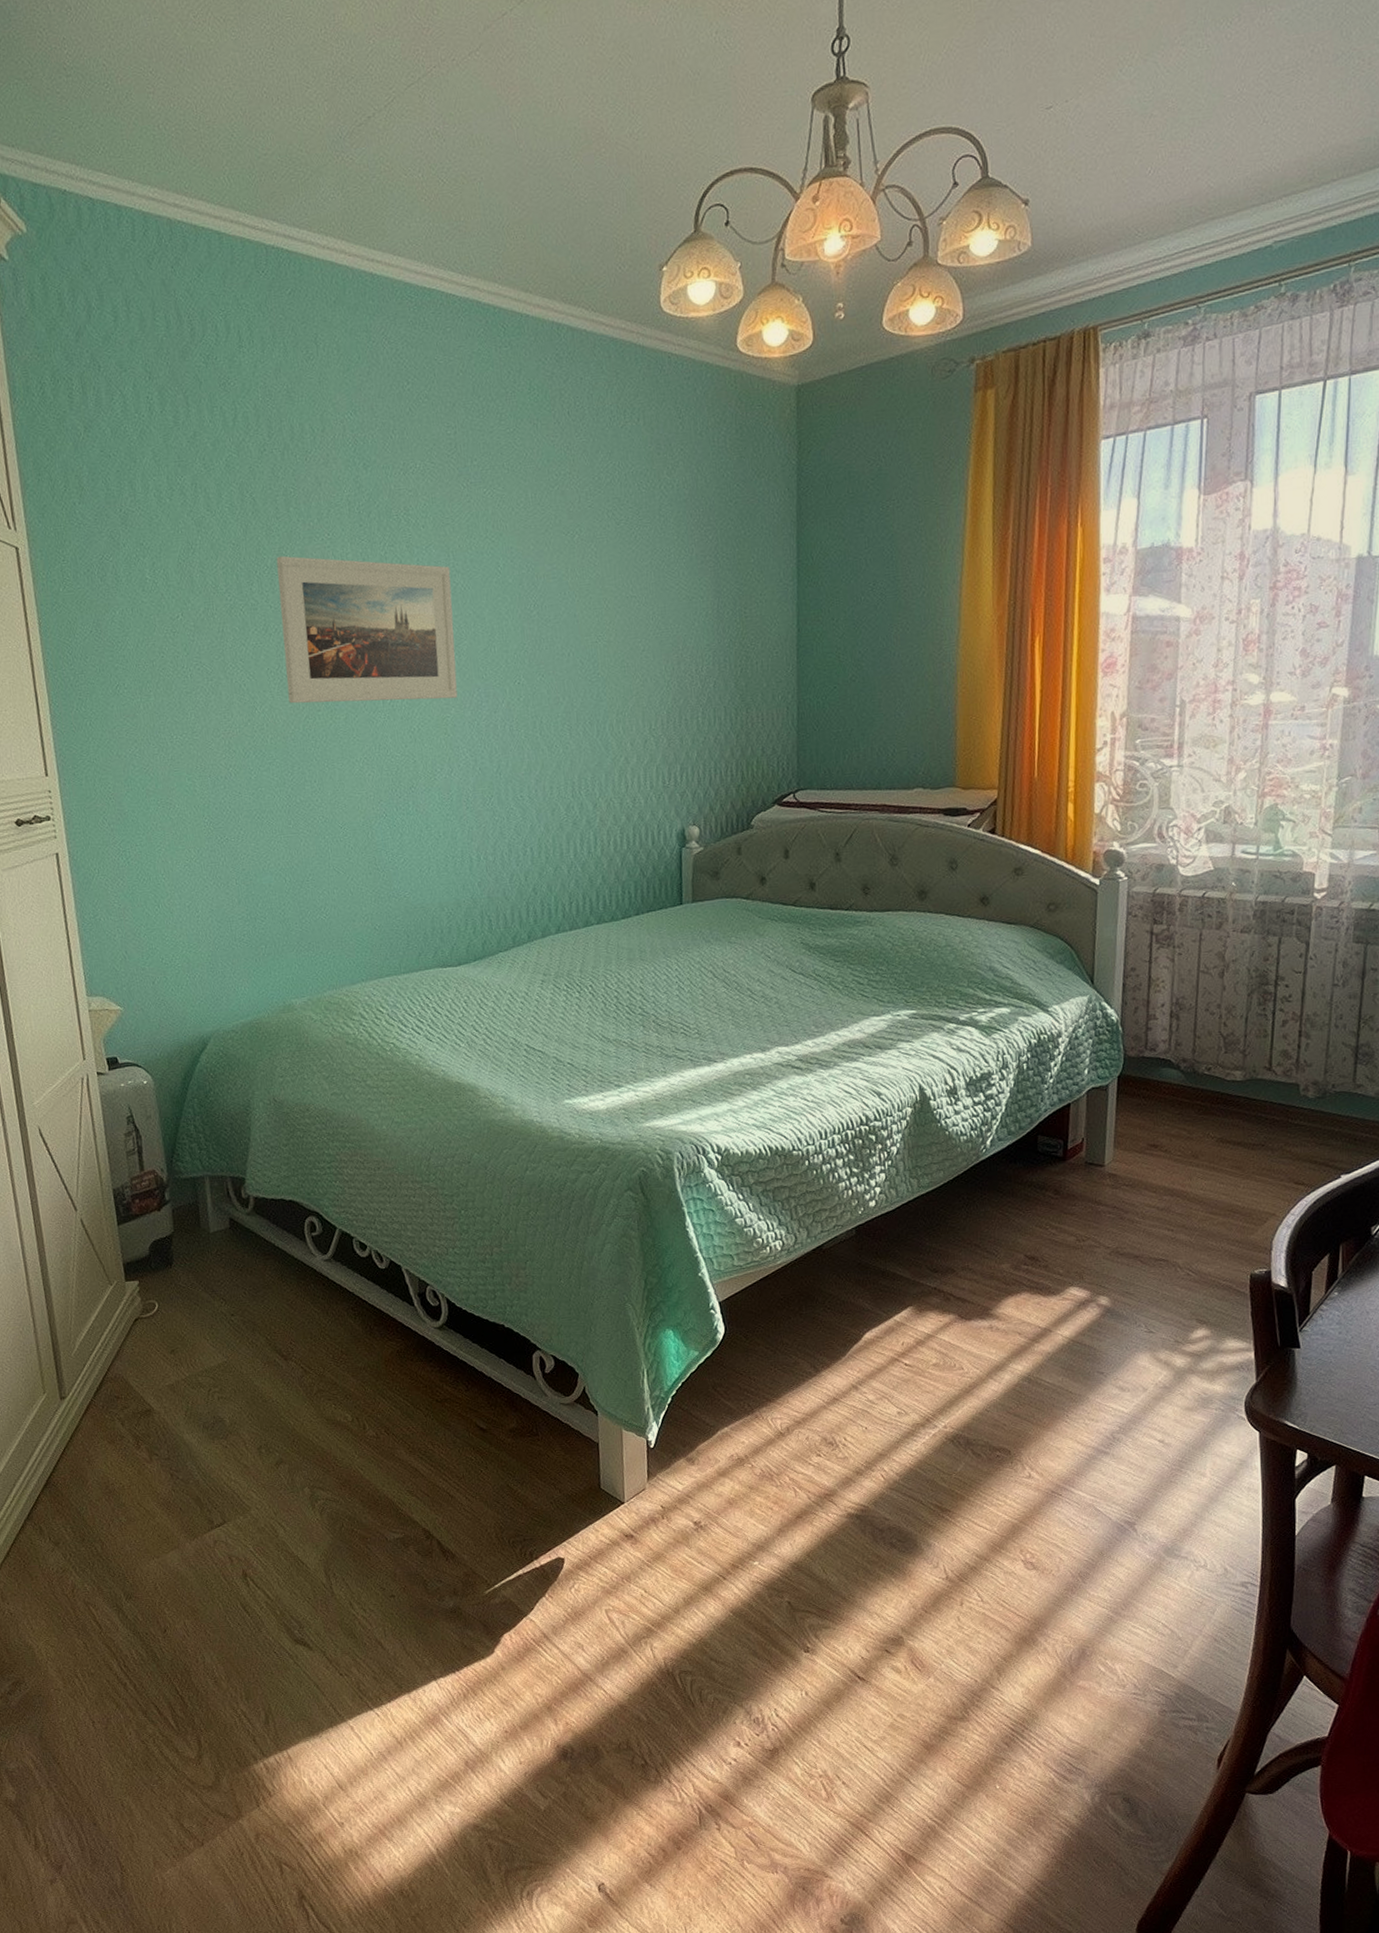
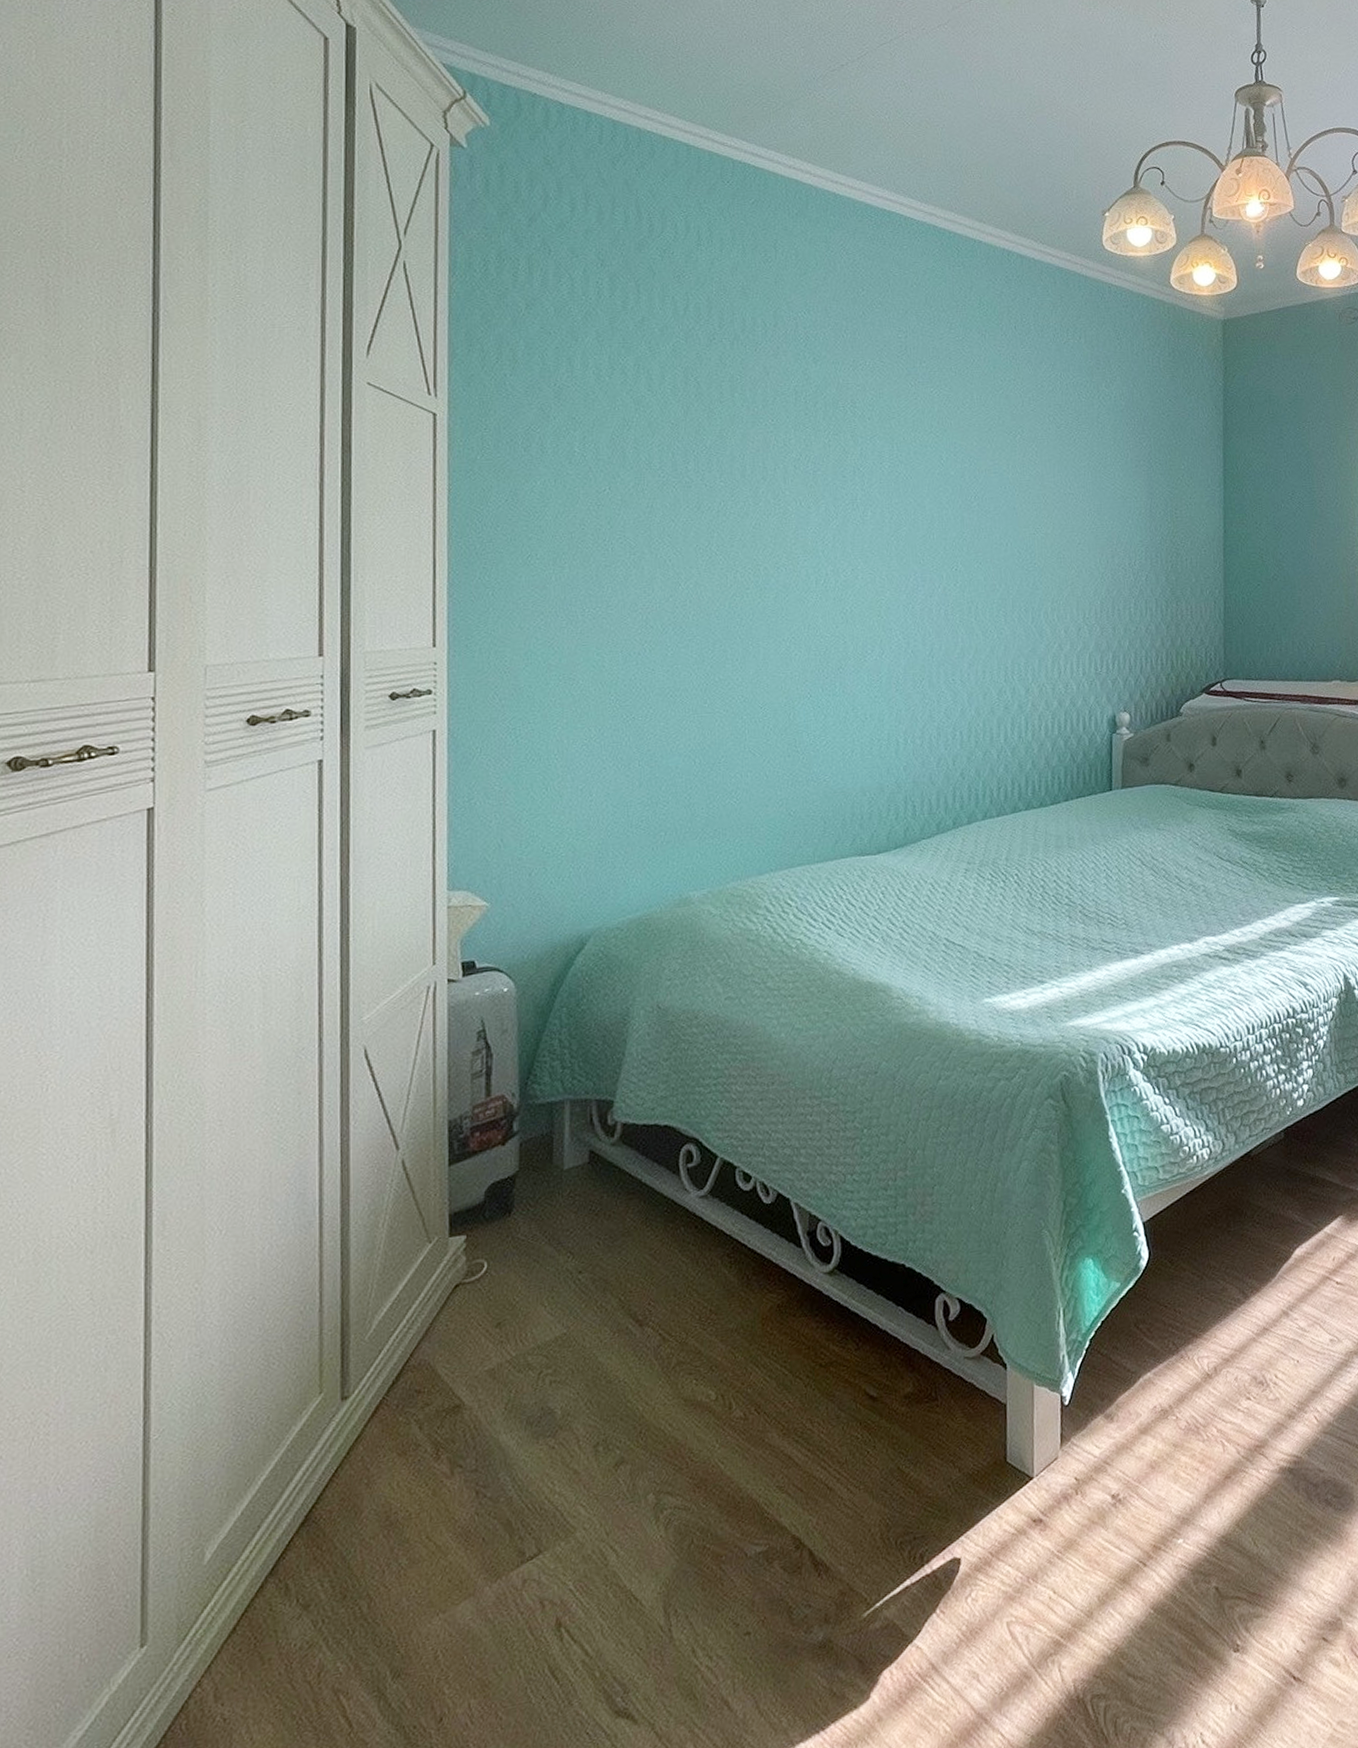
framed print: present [276,555,458,704] -> none [715,437,894,582]

